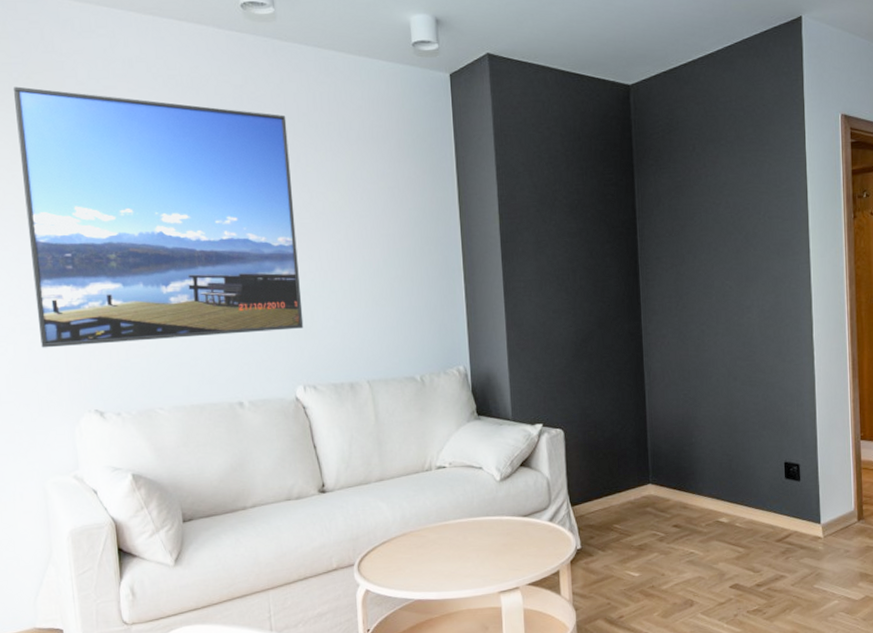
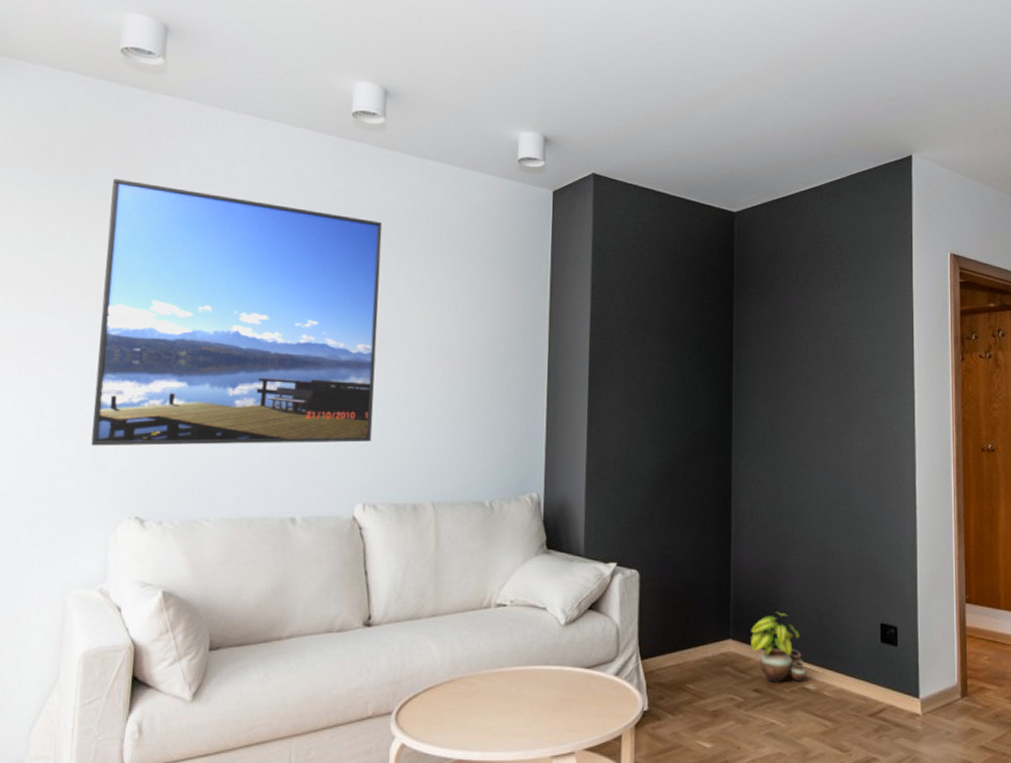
potted plant: none [668,458,719,519] -> present [751,612,806,683]

